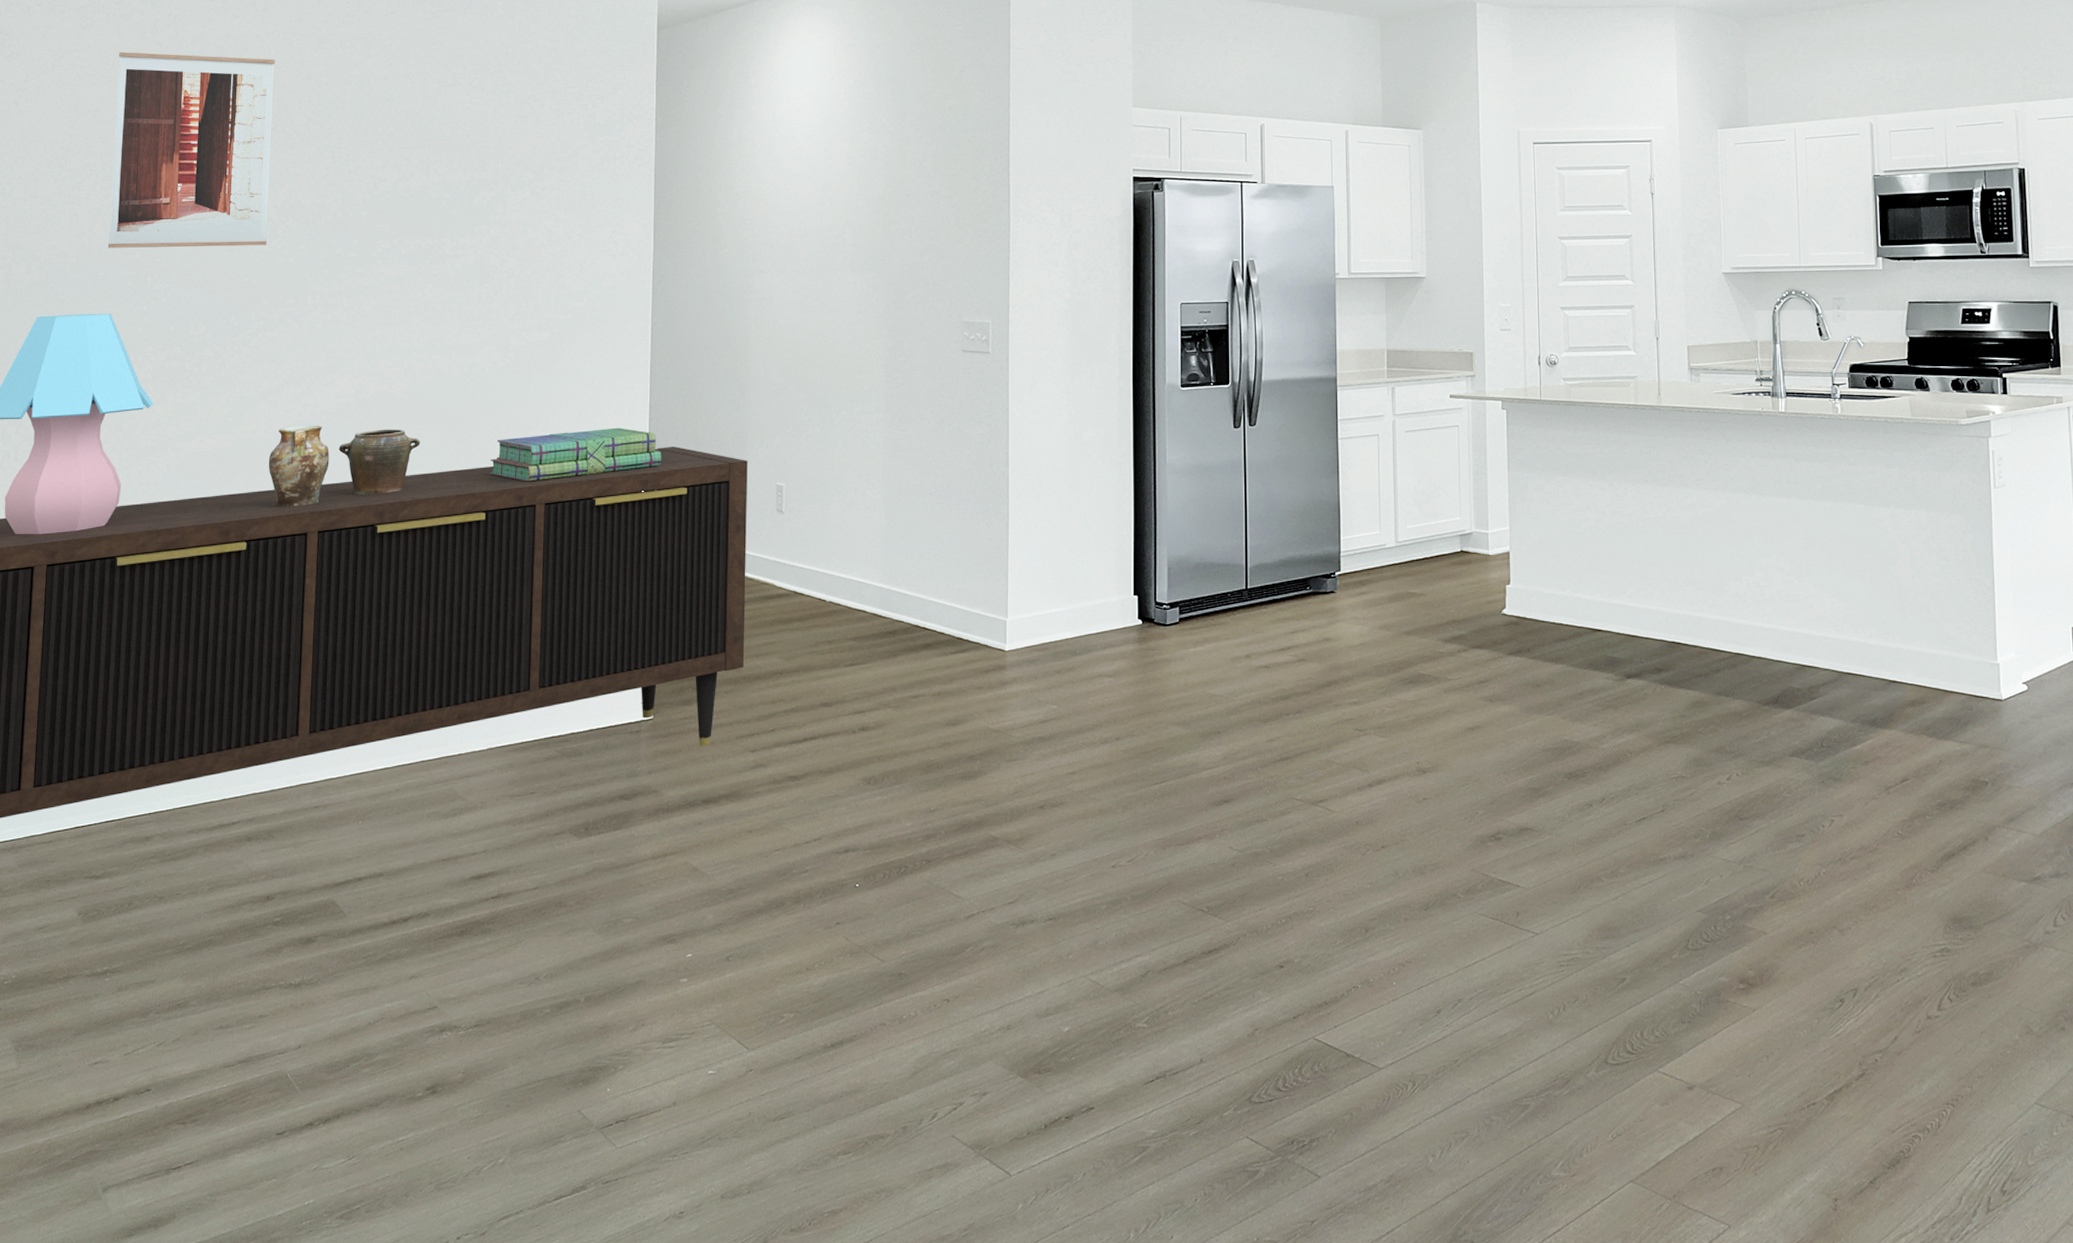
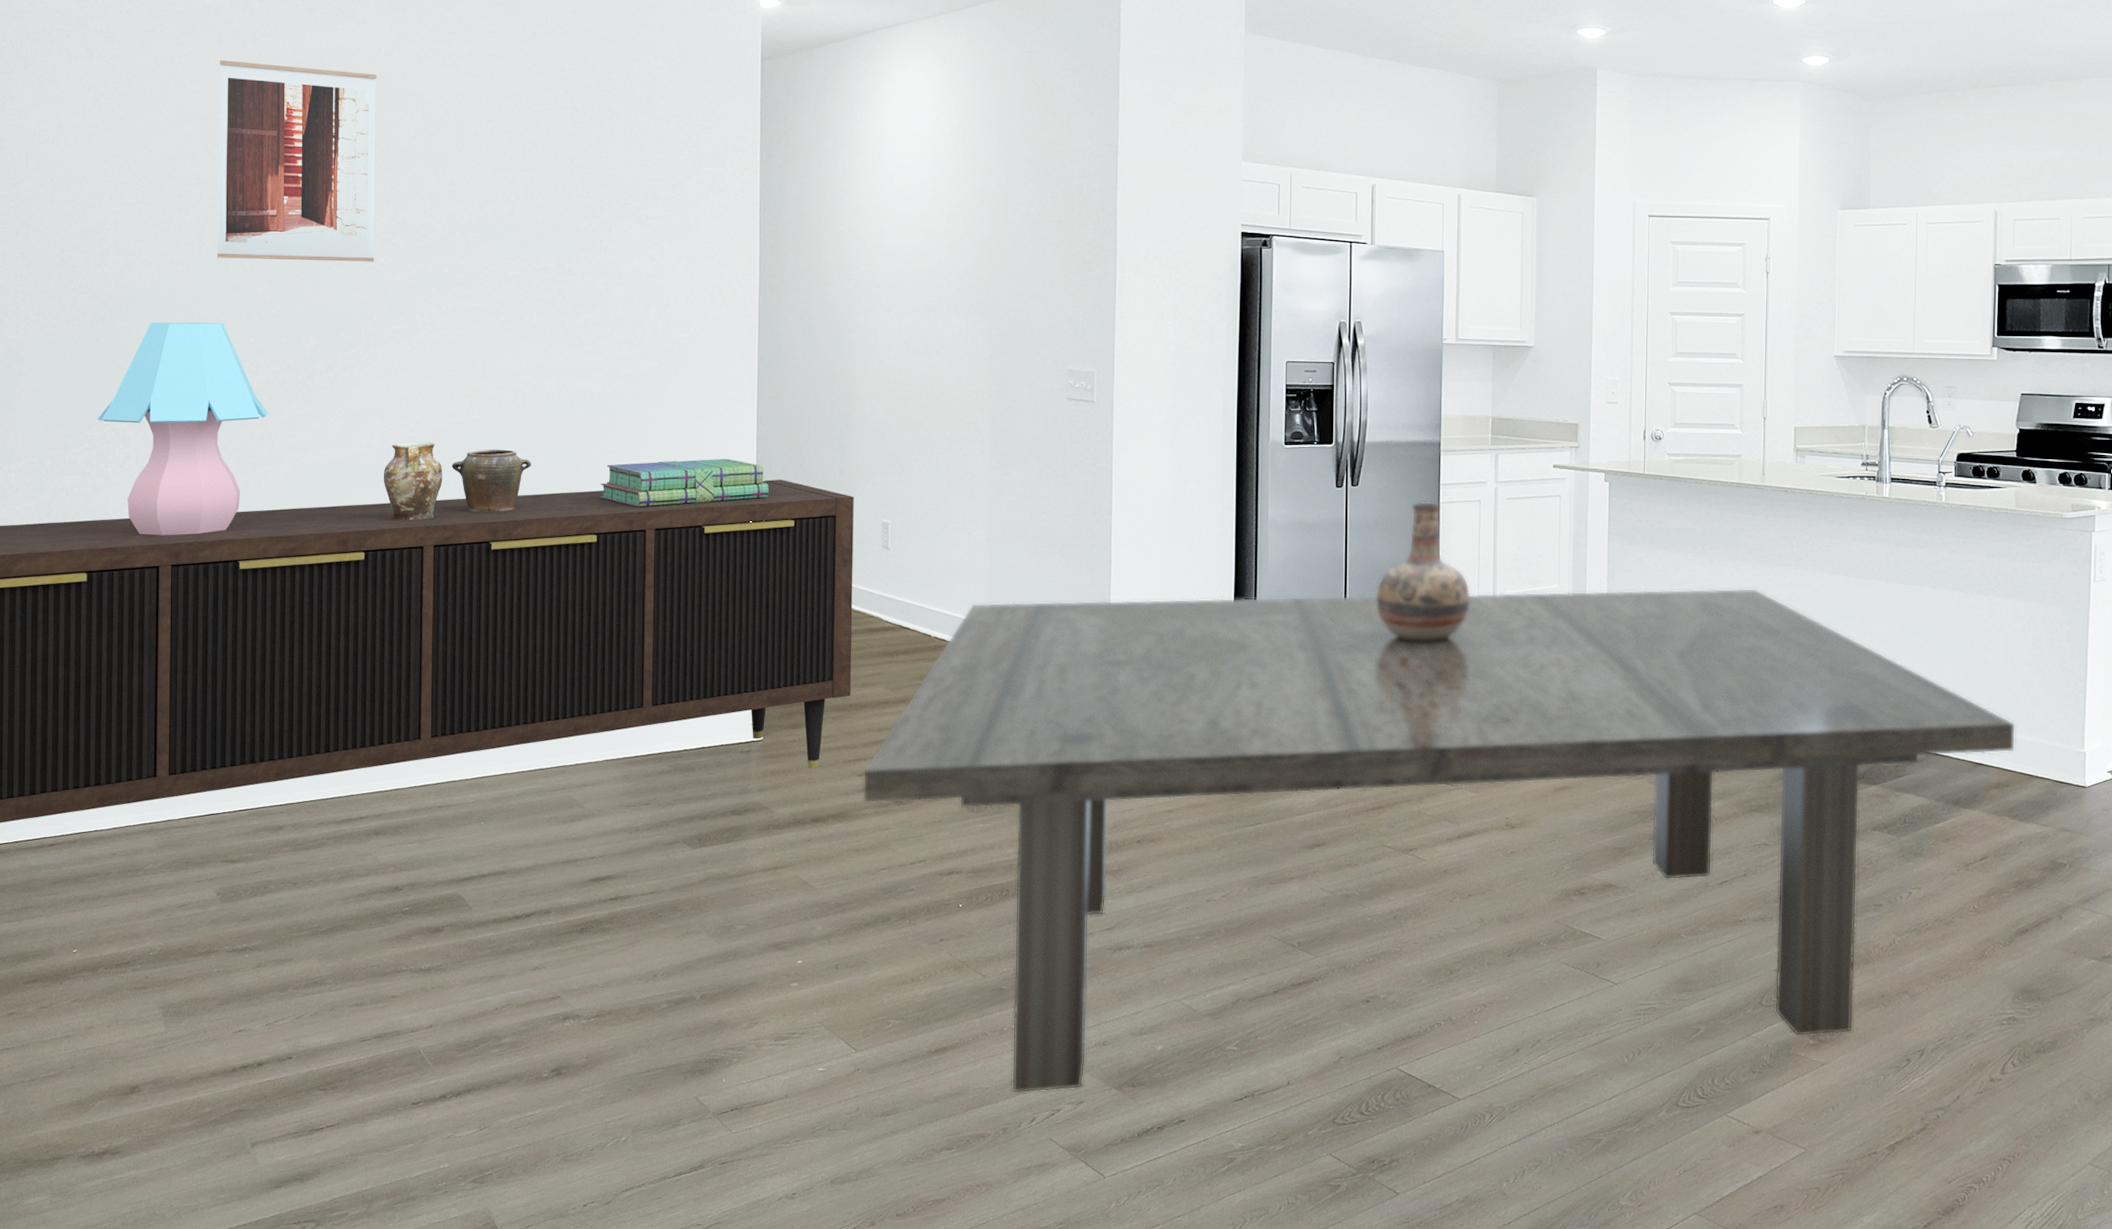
dining table: none [755,510,1929,1087] -> present [862,588,2017,1093]
vase: none [1275,438,1374,582] -> present [1374,501,1472,641]

